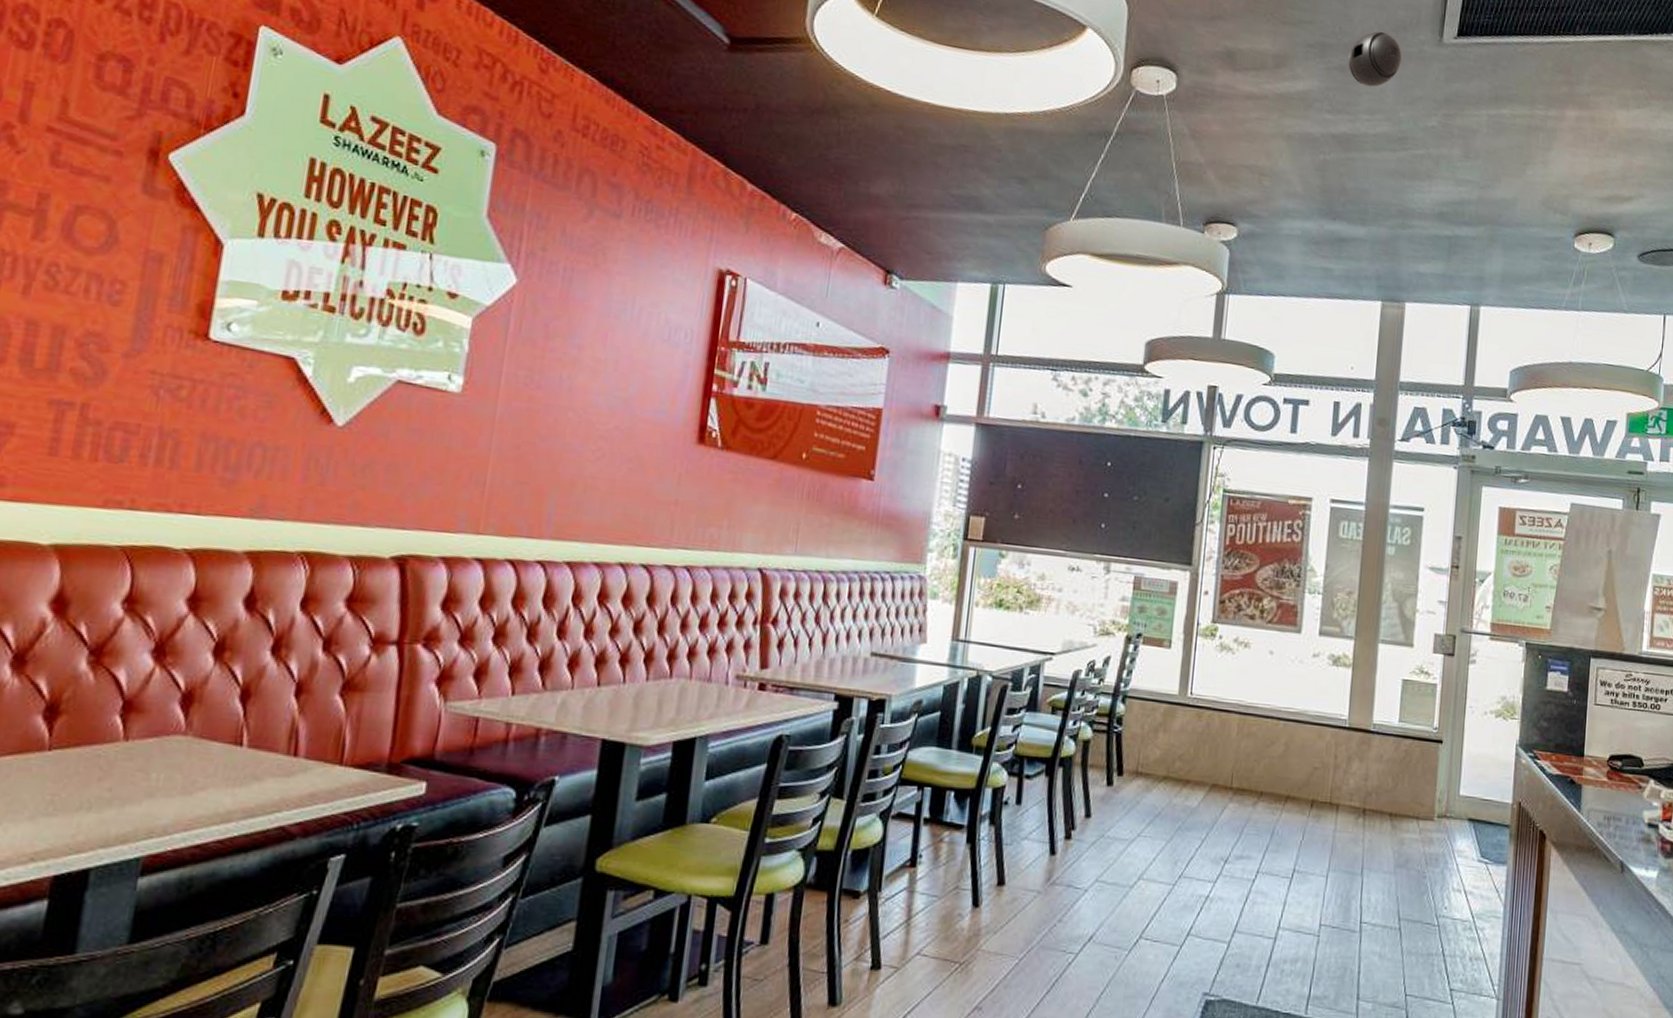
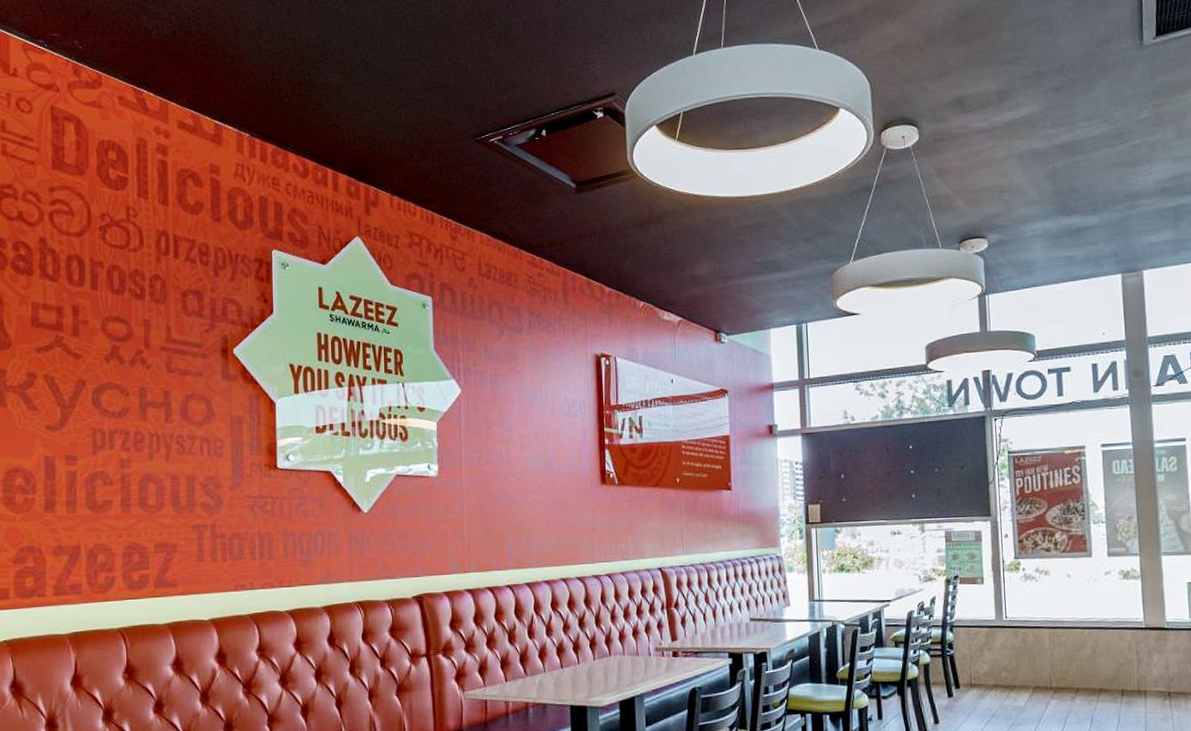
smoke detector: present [1348,31,1402,87] -> none [1061,49,1109,98]

